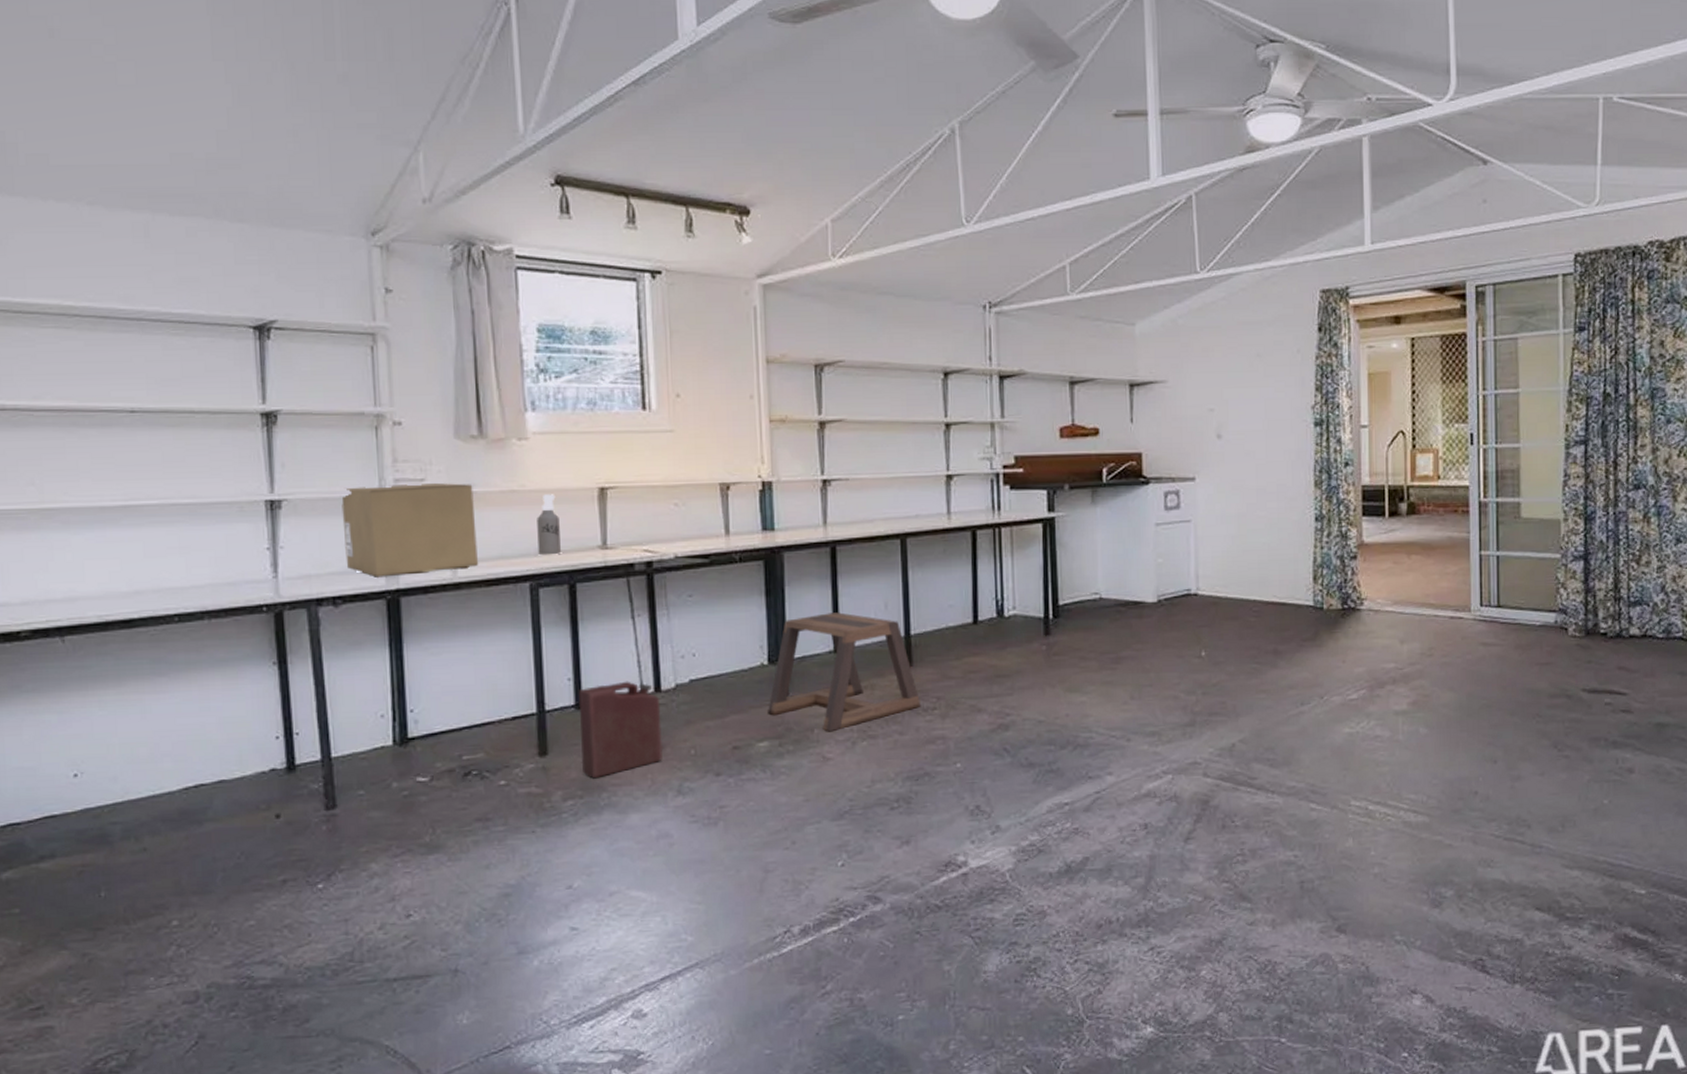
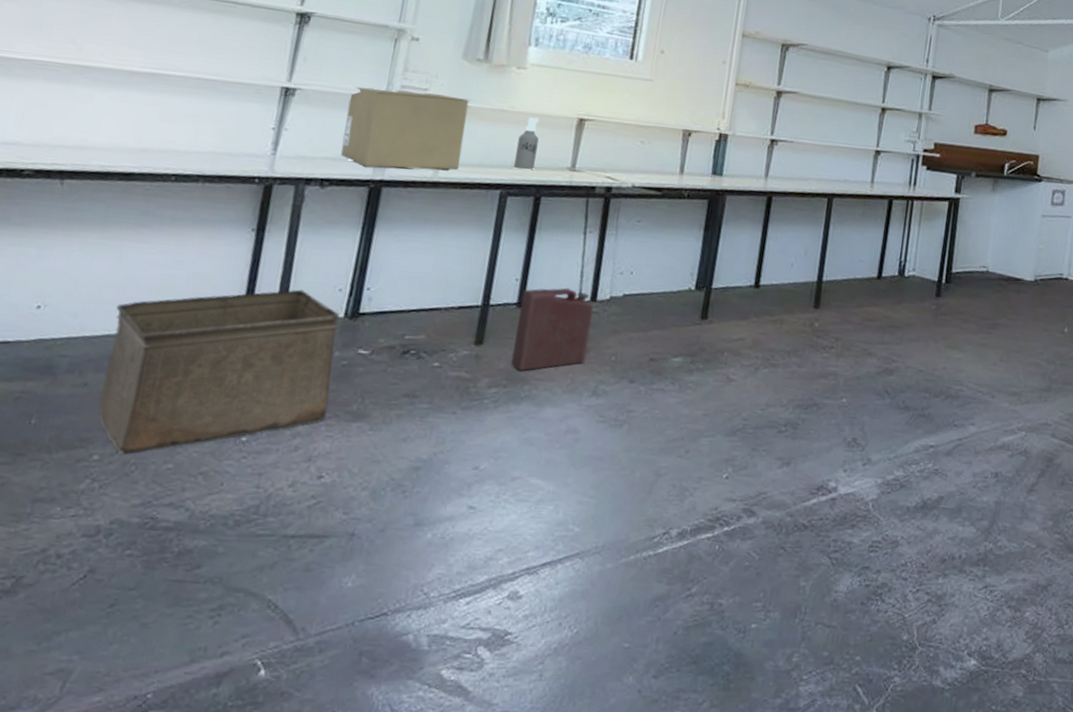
storage bin: none [155,721,400,916] -> present [99,289,340,454]
stool: present [768,612,922,732] -> none [686,252,821,357]

